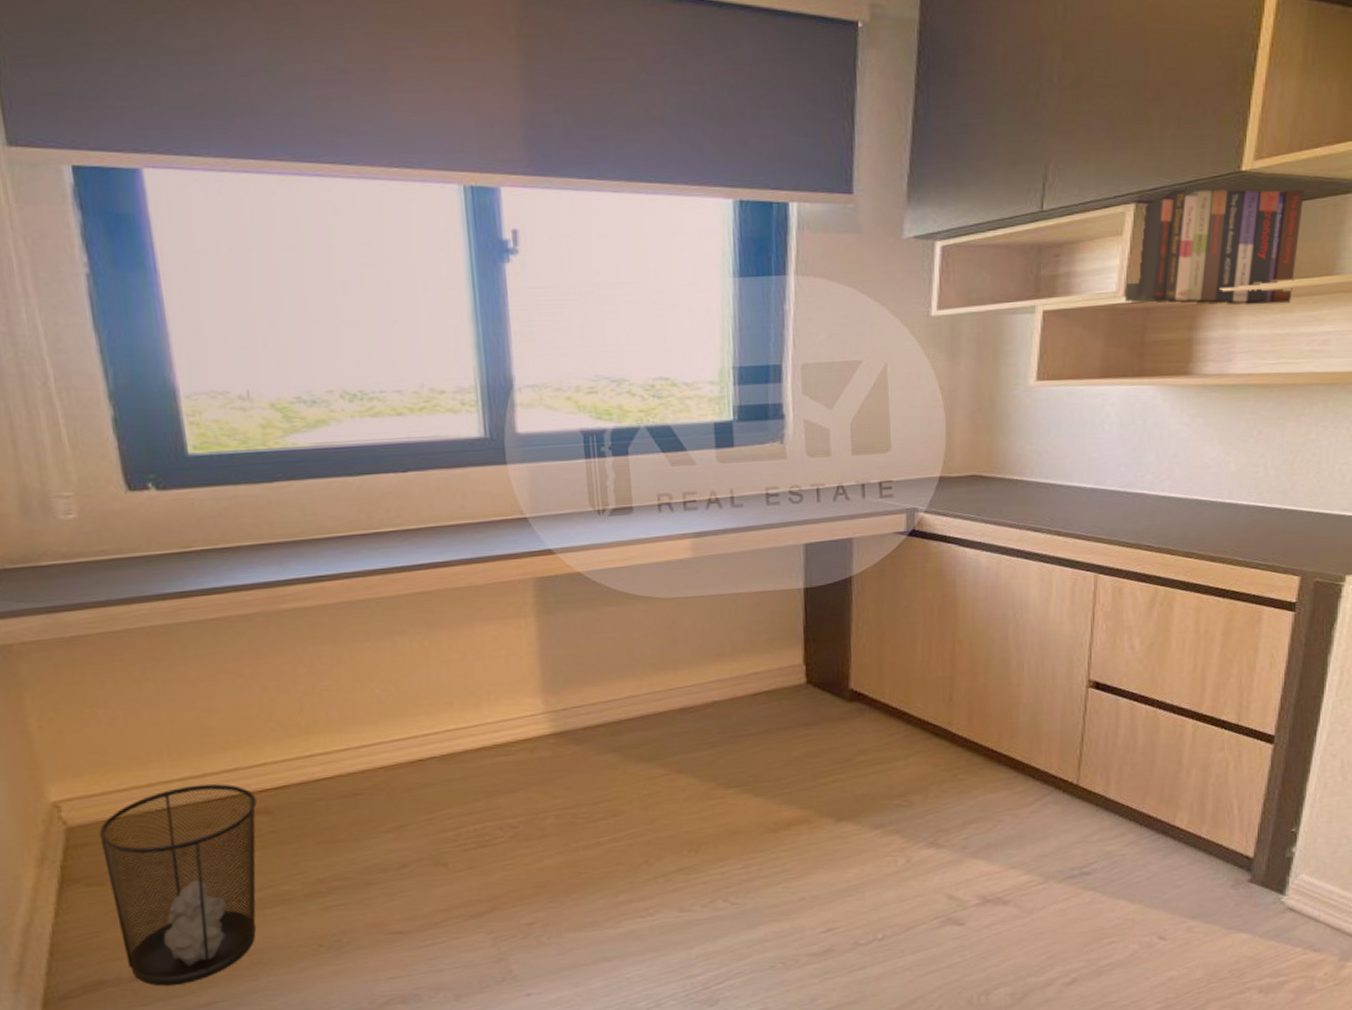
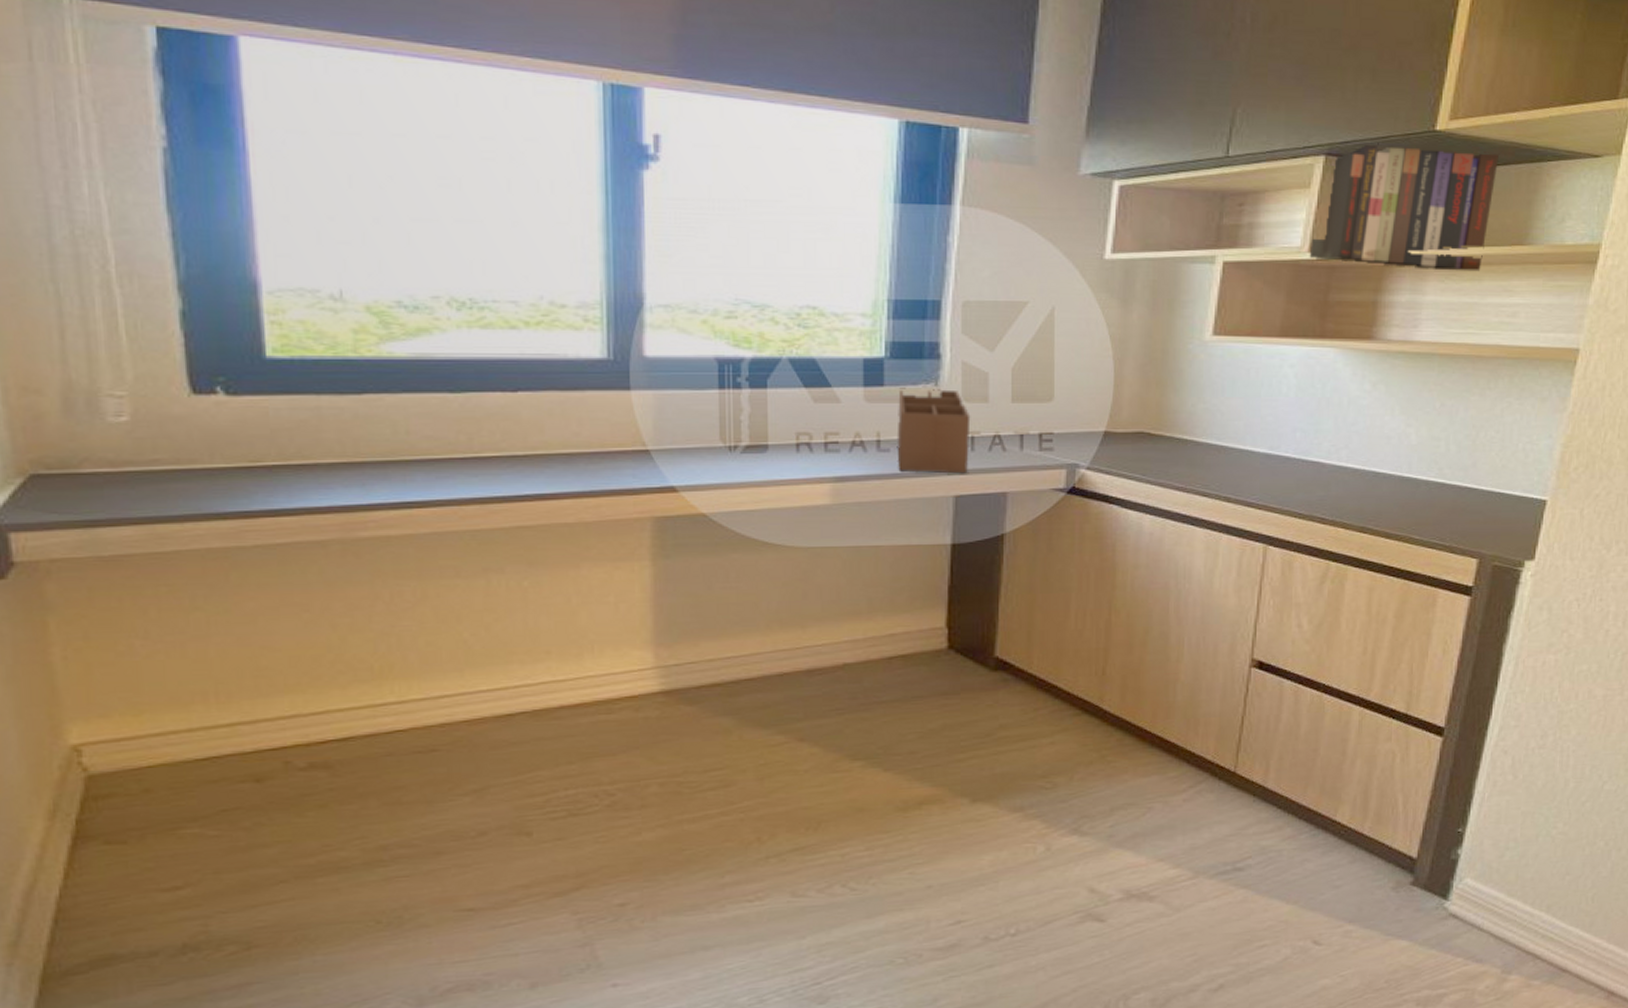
waste bin: present [98,783,257,986] -> none [125,731,315,963]
desk organizer: none [748,446,816,525] -> present [896,388,971,474]

